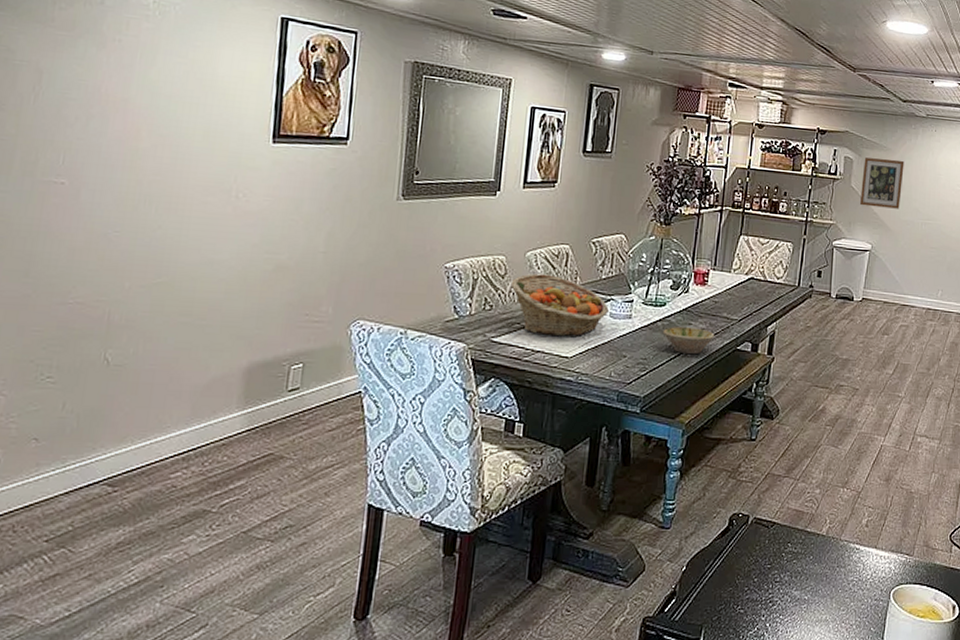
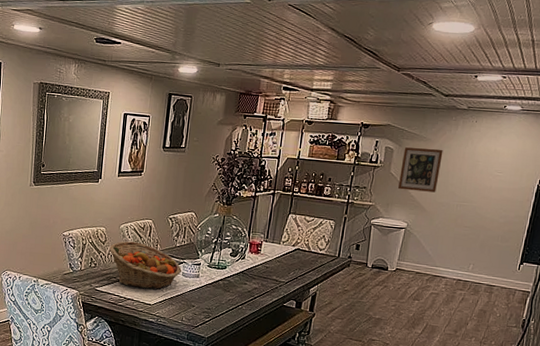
bowl: present [662,327,715,355] -> none [223,285,266,308]

